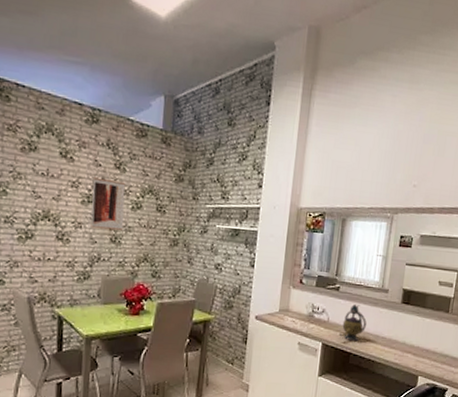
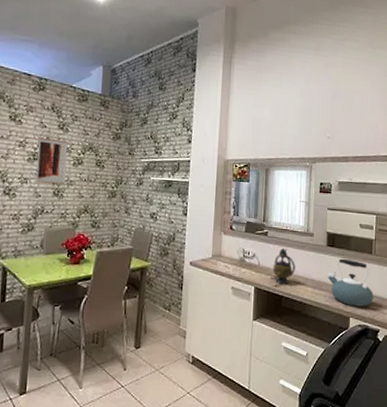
kettle: none [398,316,446,366] -> present [326,258,374,307]

